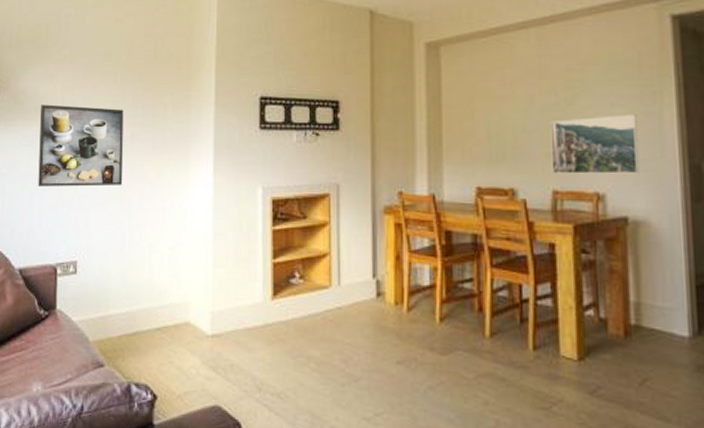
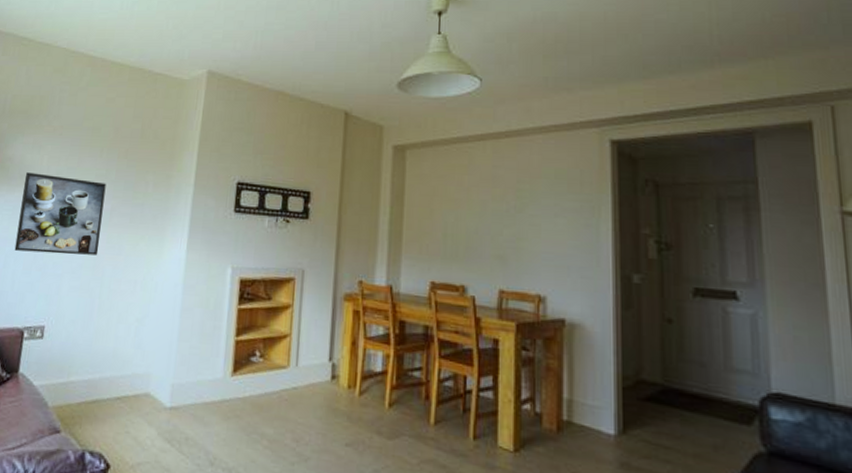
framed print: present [550,114,639,174] -> none [499,225,577,280]

